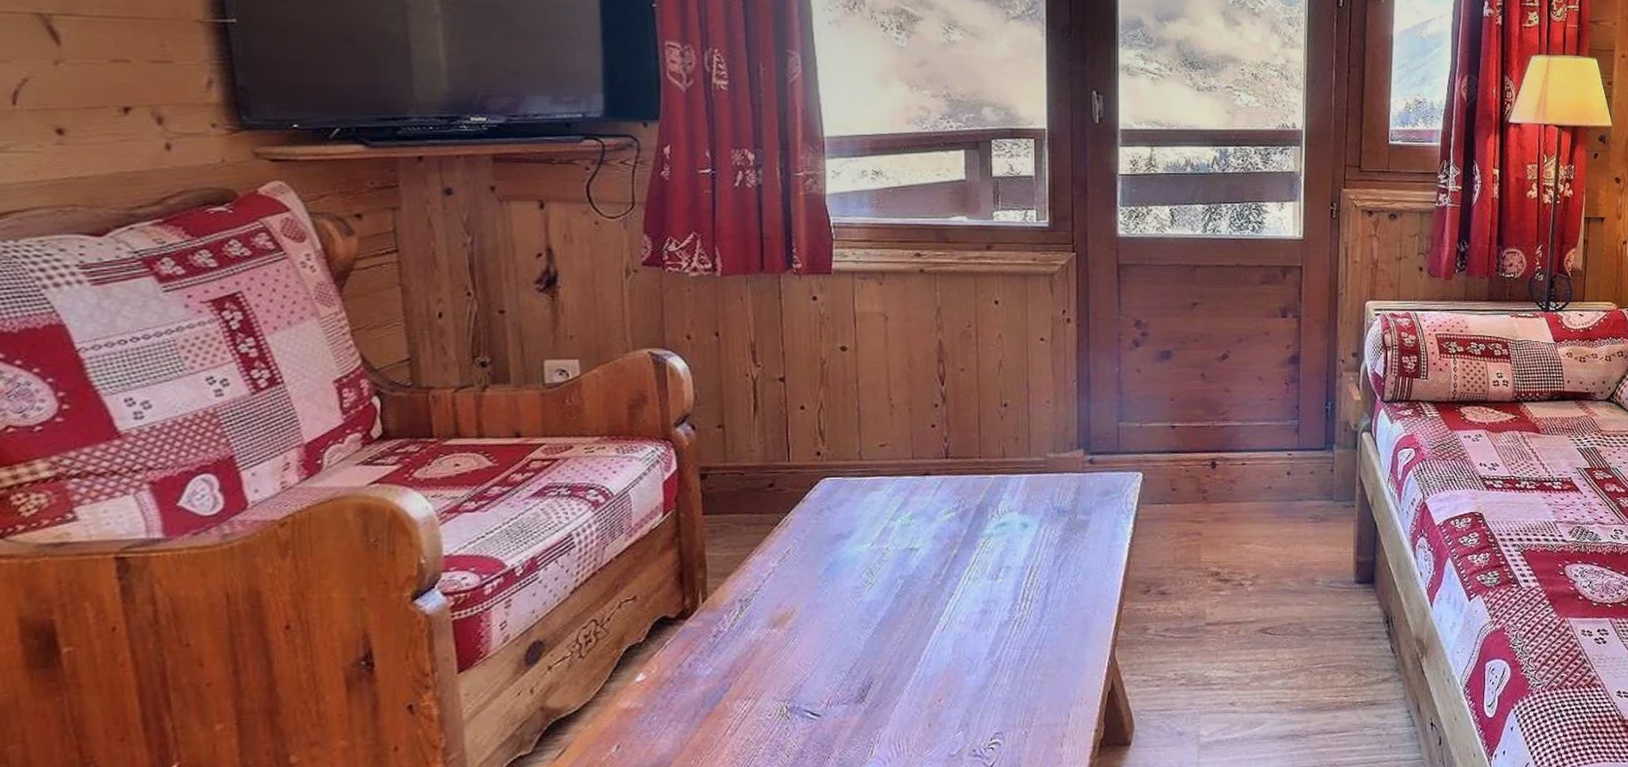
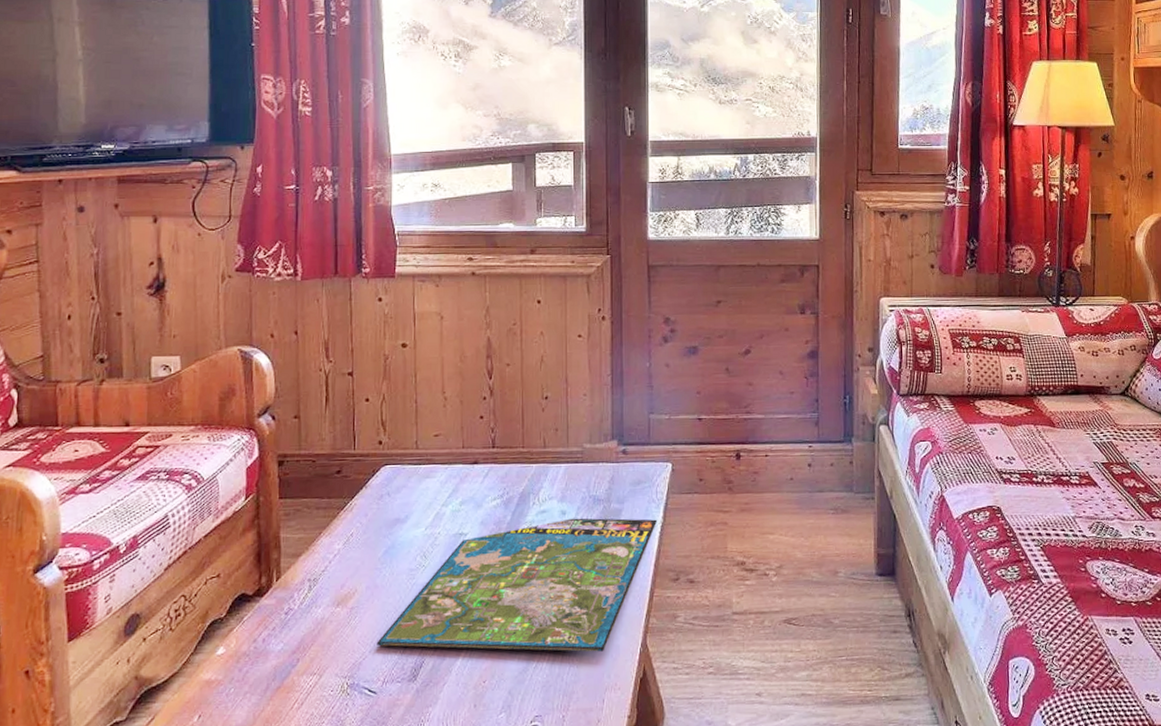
board game: none [819,530,1127,668] -> present [376,518,658,652]

